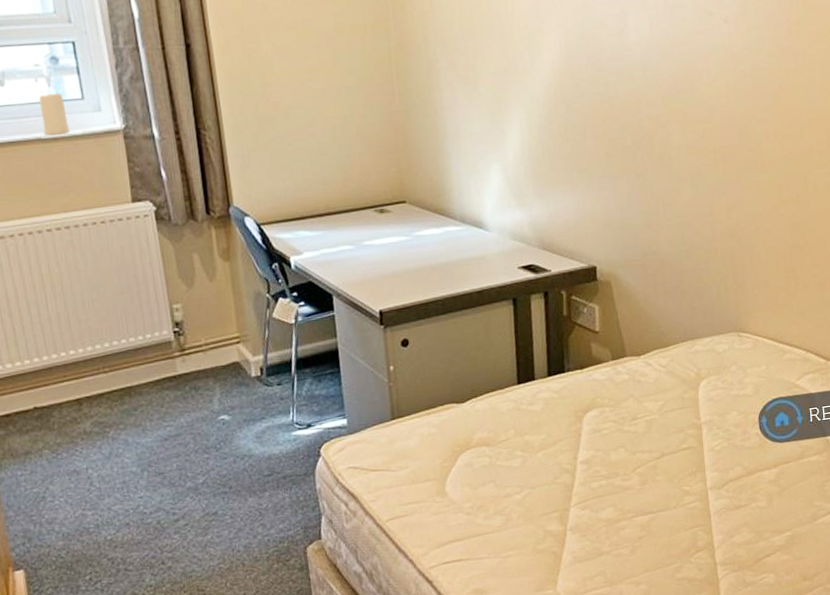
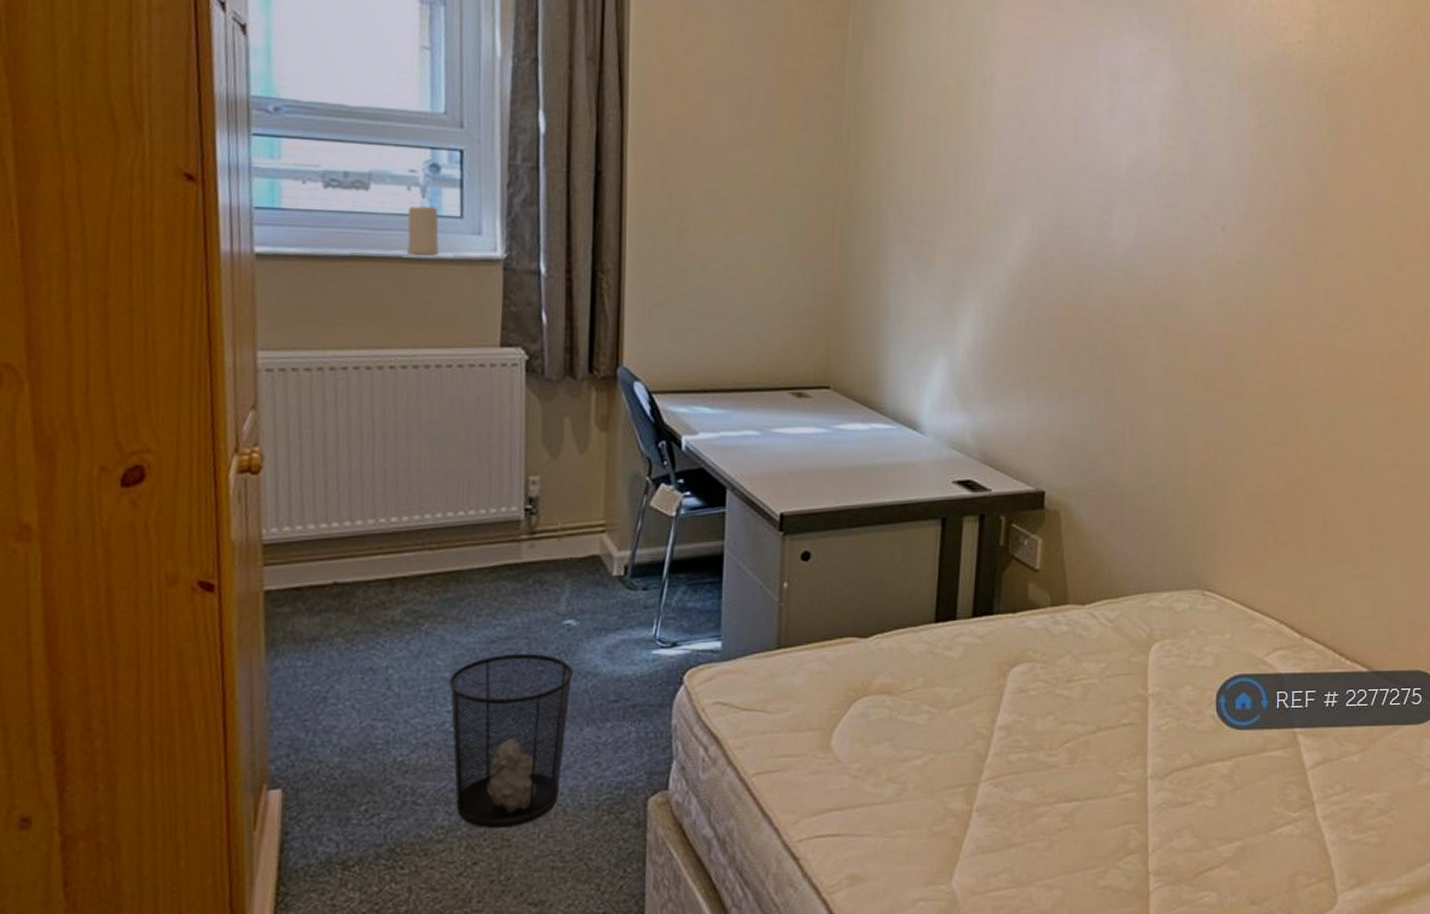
waste bin: none [136,445,236,583] -> present [449,653,574,829]

